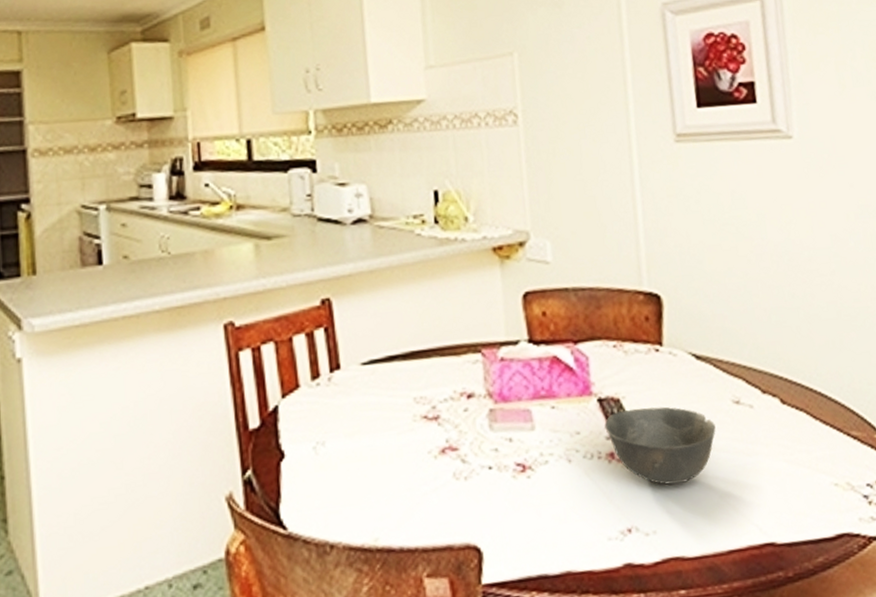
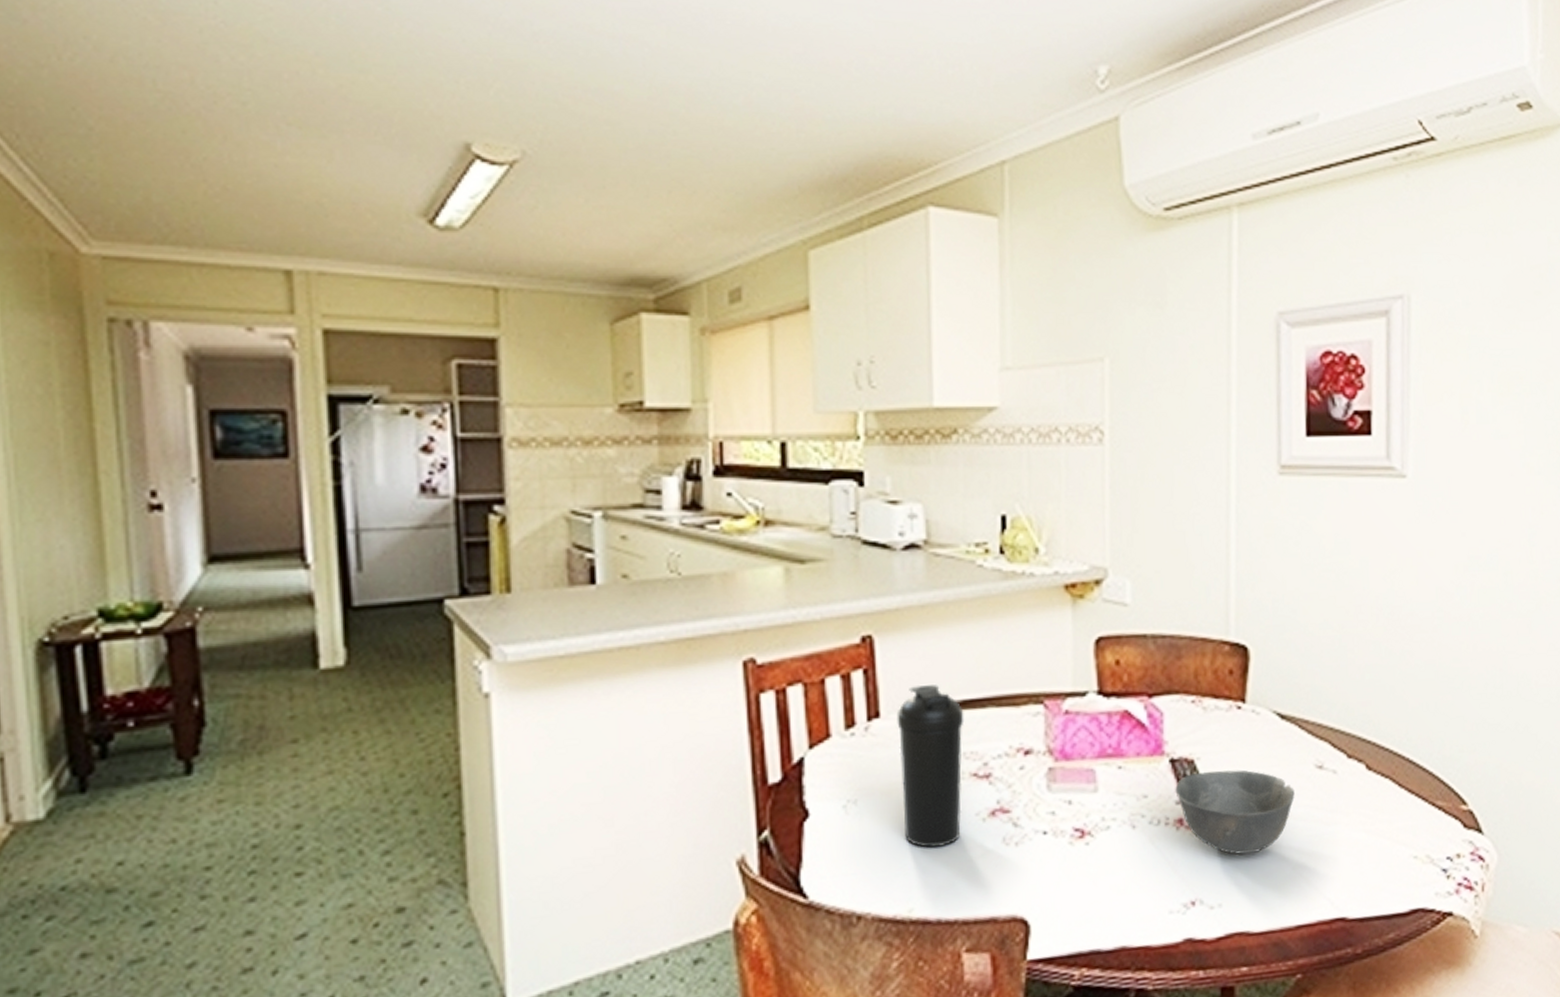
water bottle: none [354,339,416,483] -> present [896,685,964,848]

